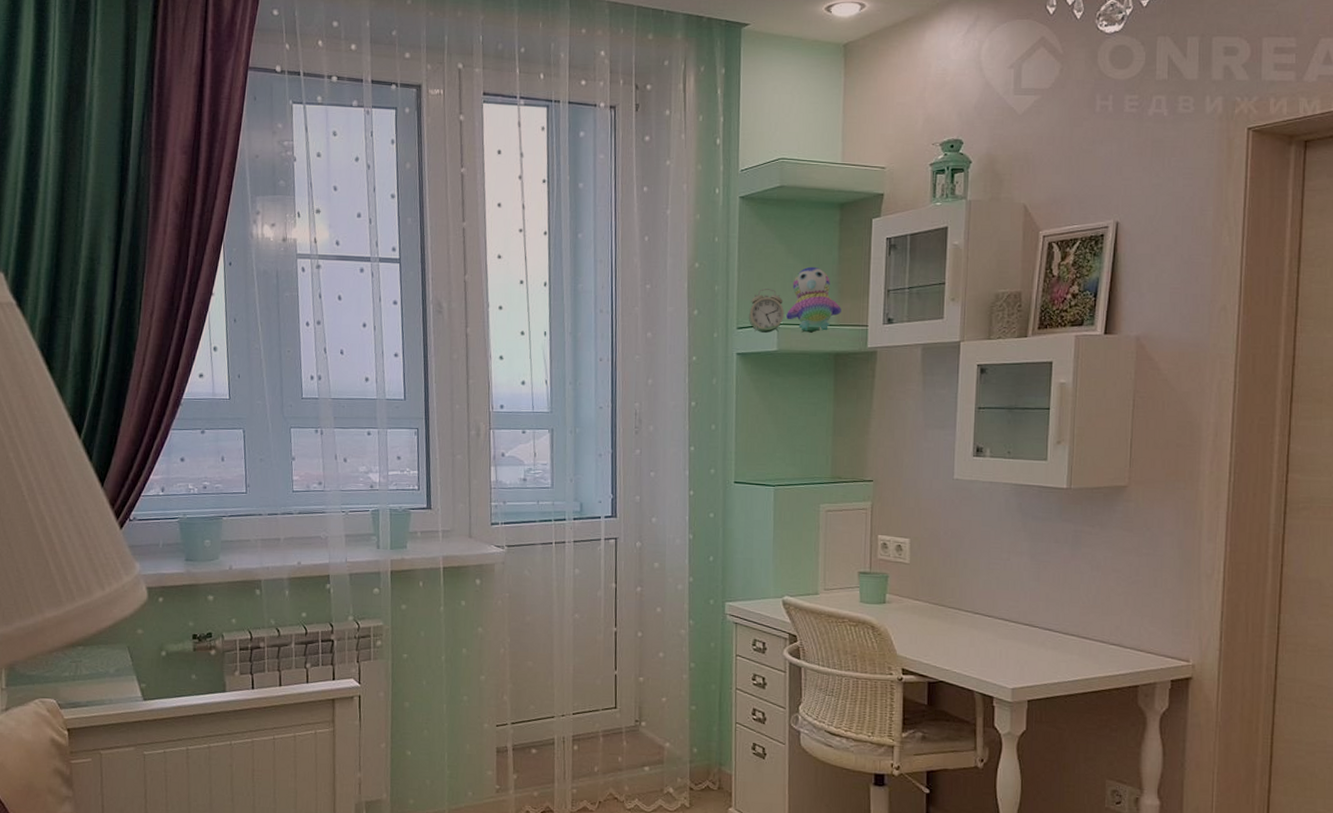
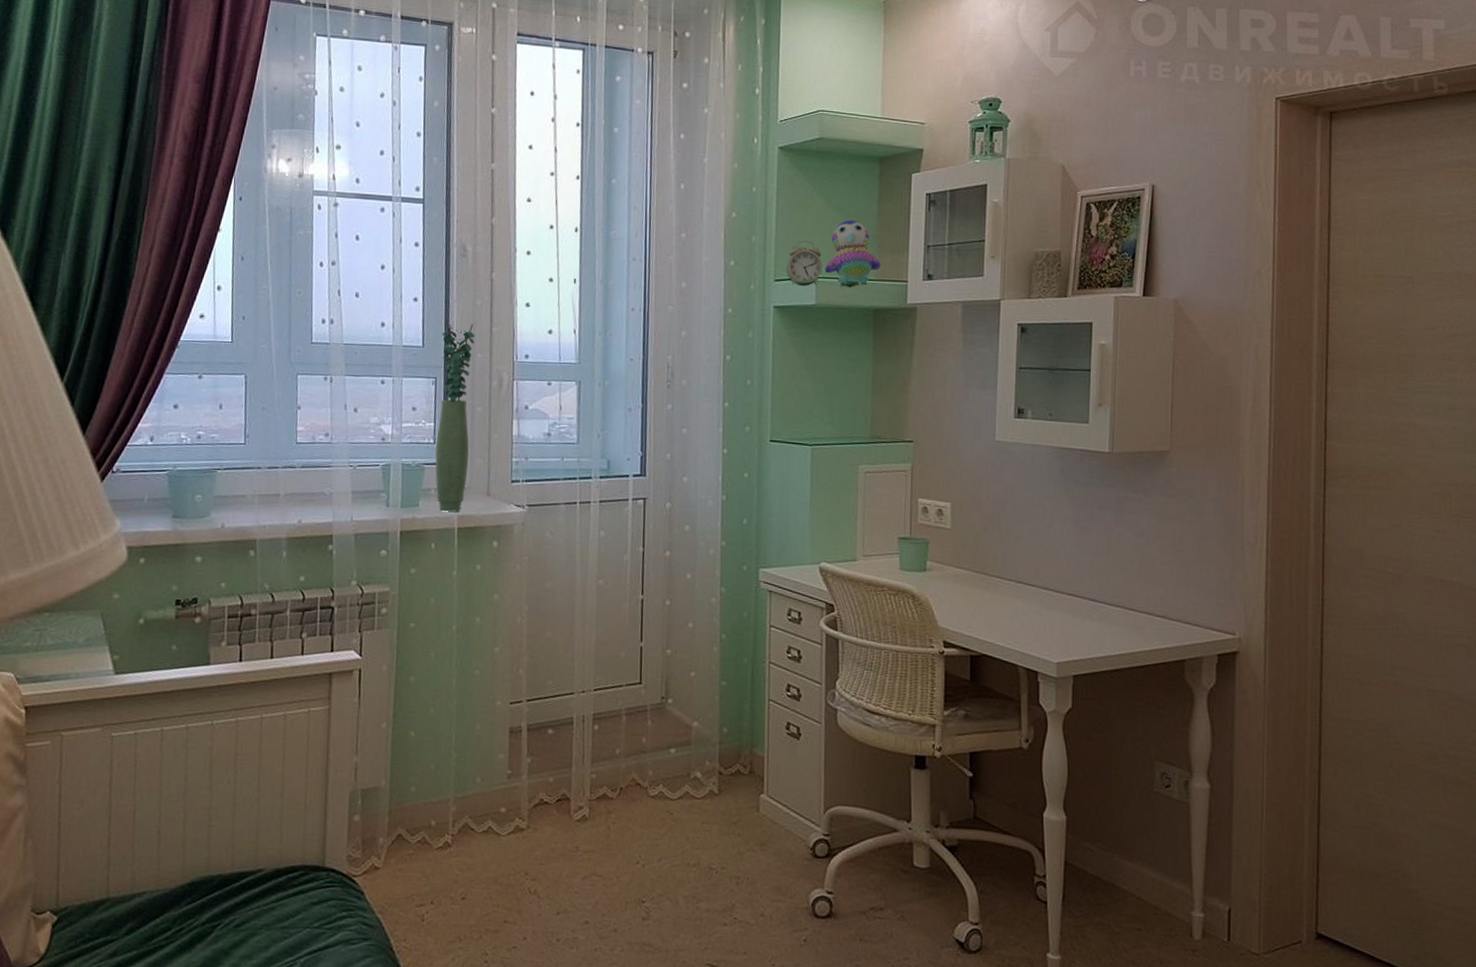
vase: none [420,374,453,553] -> present [435,320,475,513]

